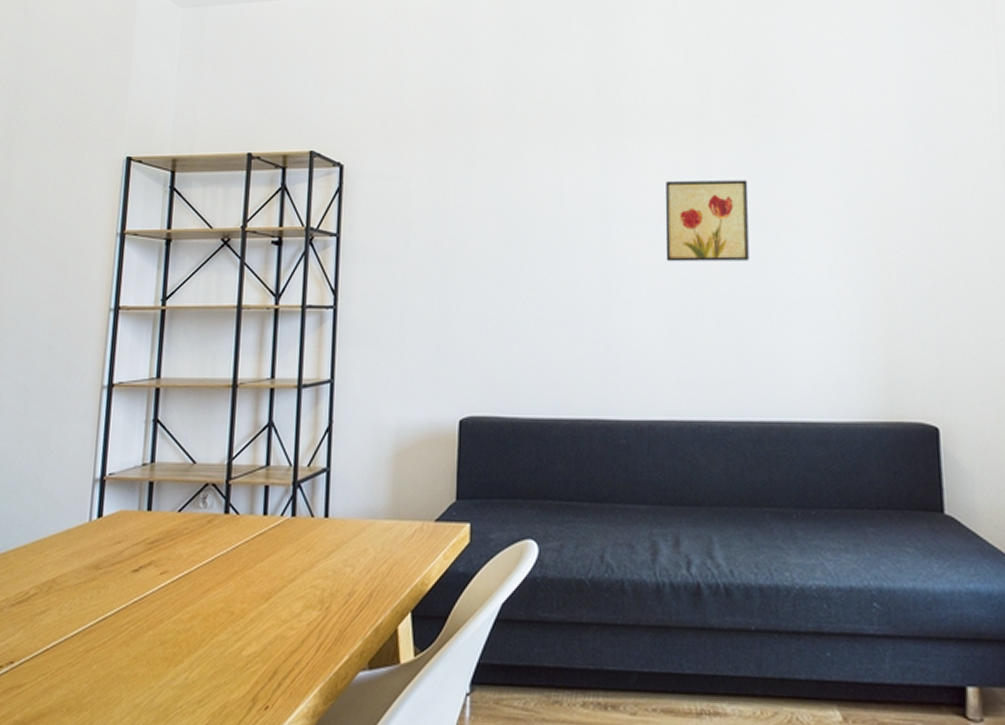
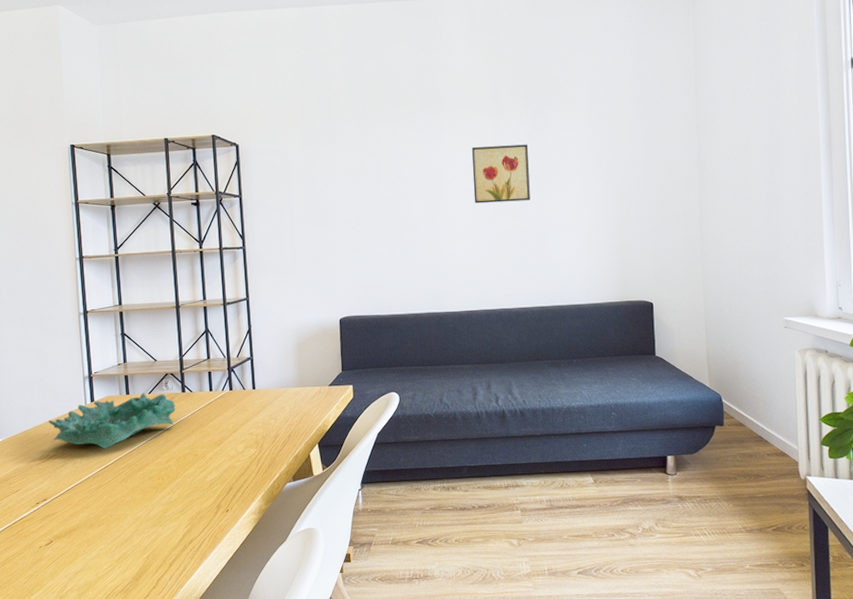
decorative bowl: none [35,510,213,592] -> present [49,393,176,450]

